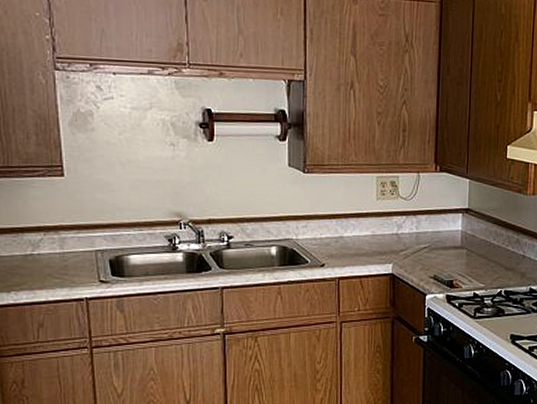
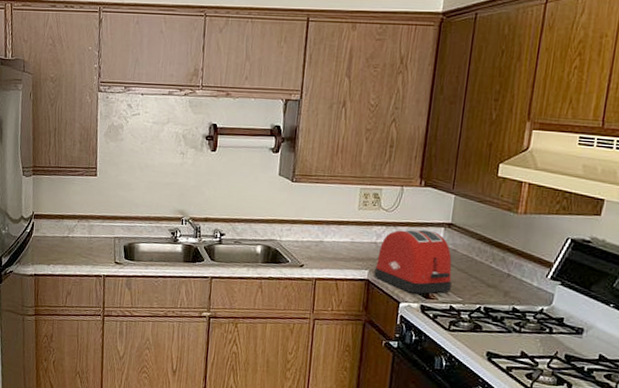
toaster: none [398,217,474,284] -> present [374,229,453,294]

